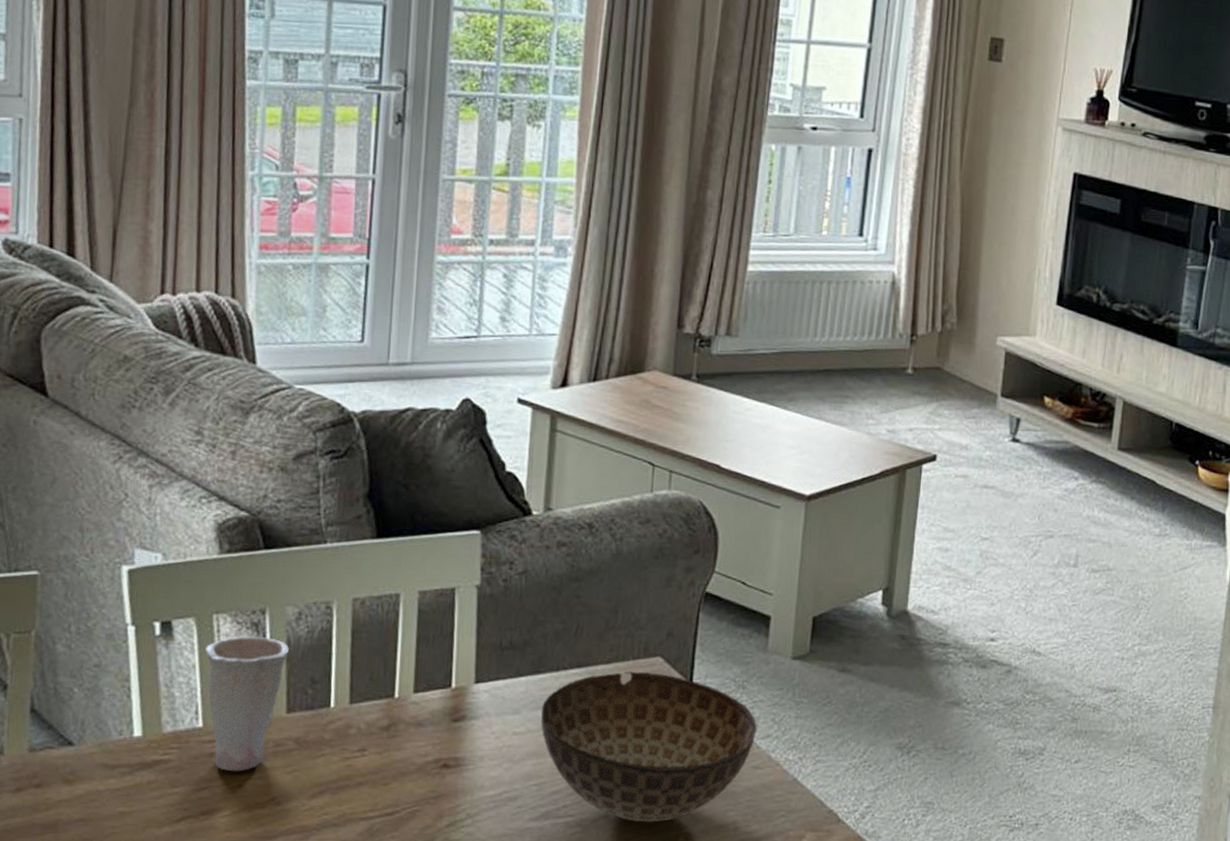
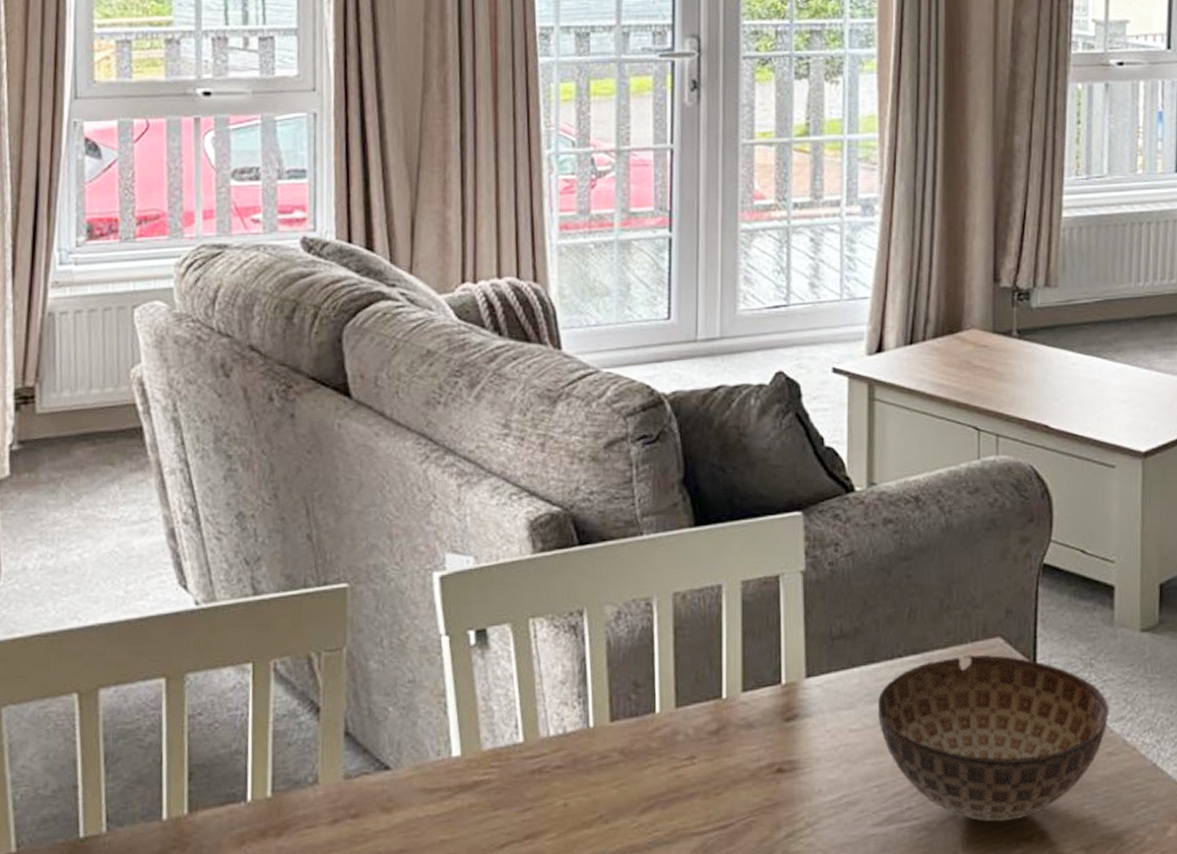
cup: present [205,636,289,772] -> none [523,640,609,790]

